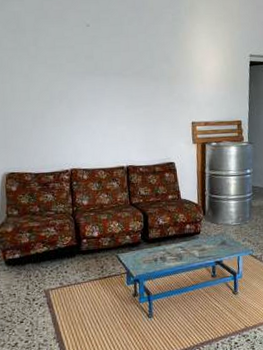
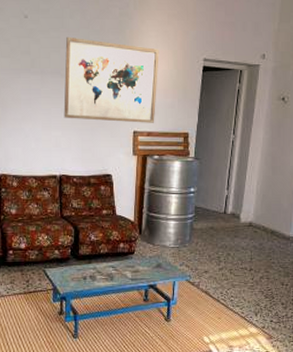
wall art: none [125,41,211,115] -> present [64,36,159,123]

